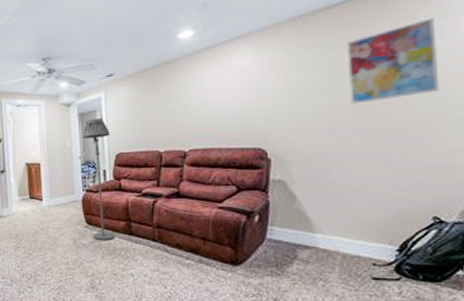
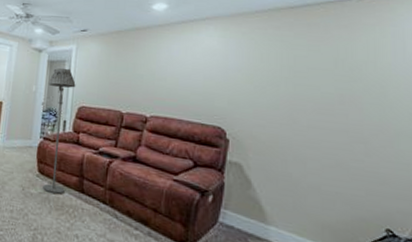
wall art: present [346,17,440,105] -> none [307,34,393,104]

